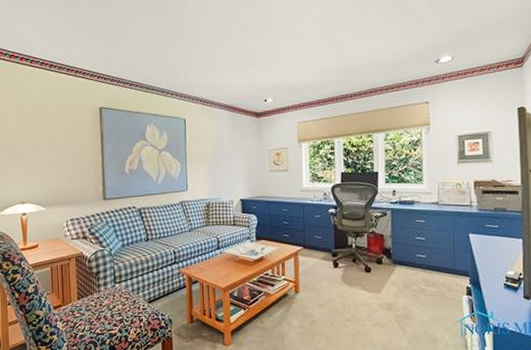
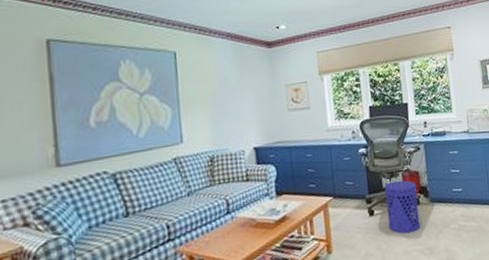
waste bin: none [349,240,381,288] -> present [384,180,421,234]

